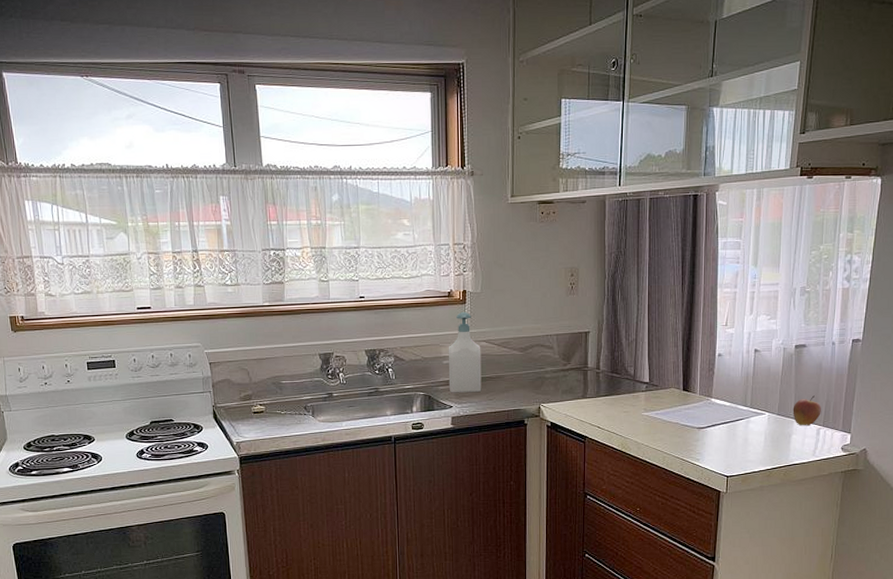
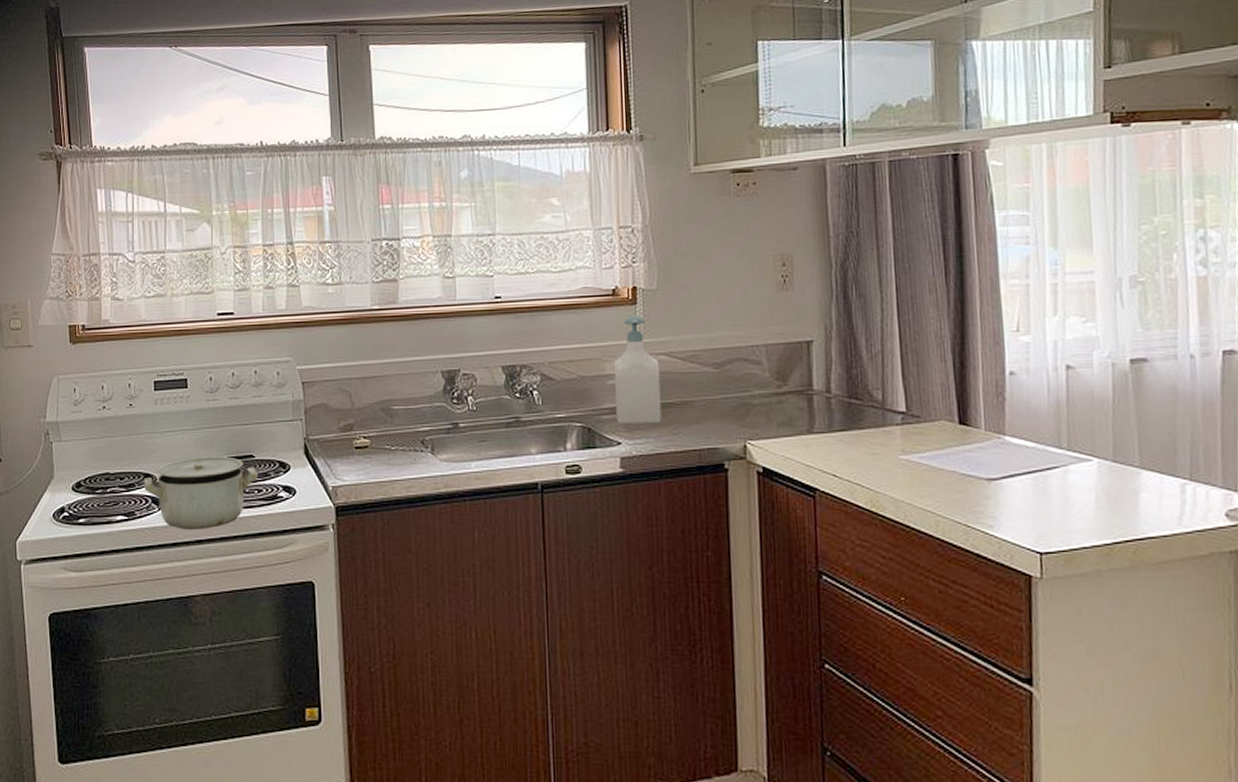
saucepan: none [84,421,178,478] -> present [144,456,259,531]
fruit: present [793,395,821,426] -> none [1136,433,1185,480]

